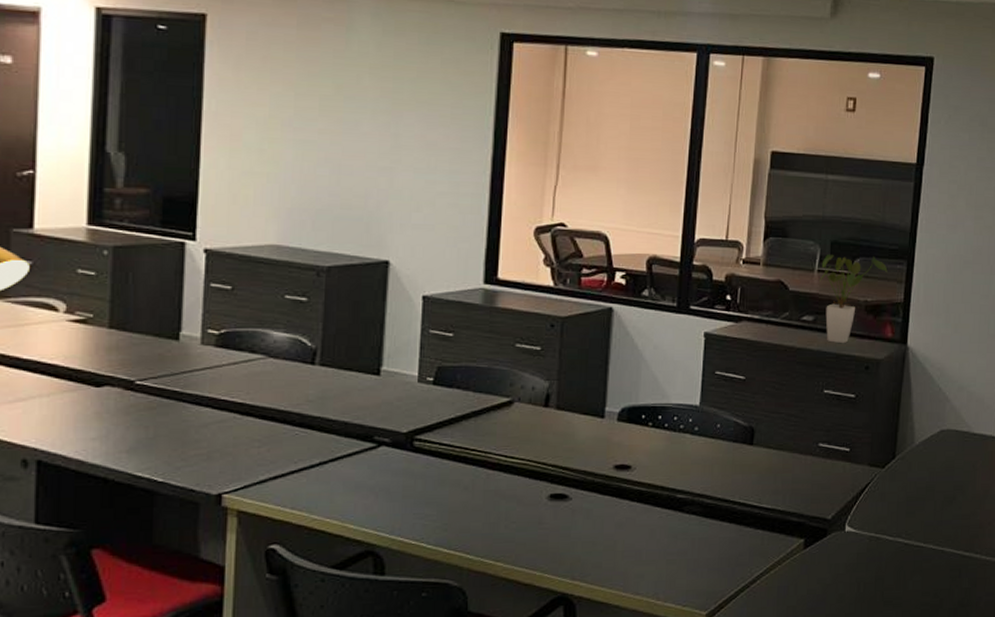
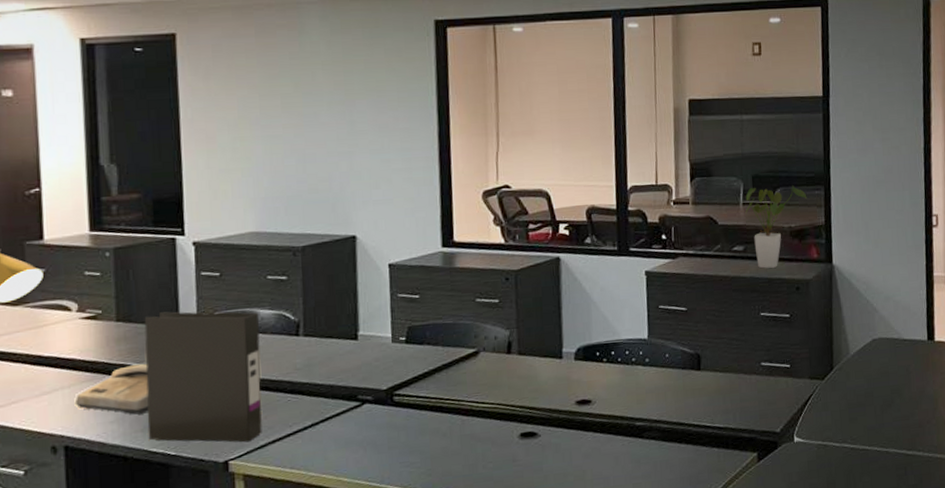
telephone: none [53,379,139,433] -> present [74,364,149,415]
binder: none [133,323,272,476] -> present [144,311,262,442]

